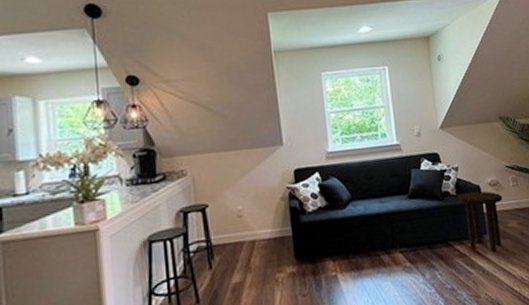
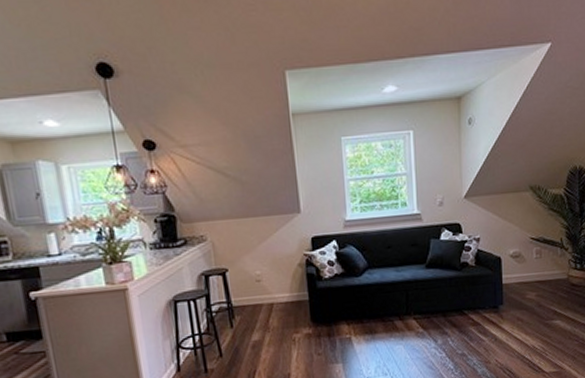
side table: present [458,191,503,252] -> none [477,262,524,322]

